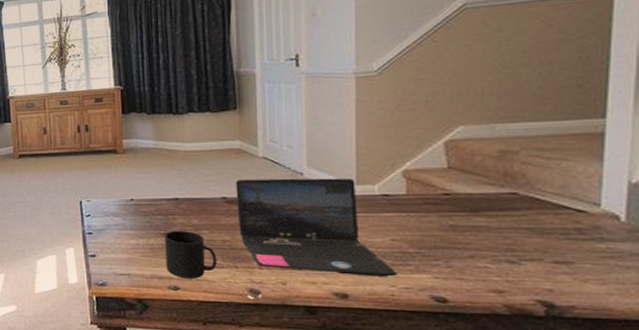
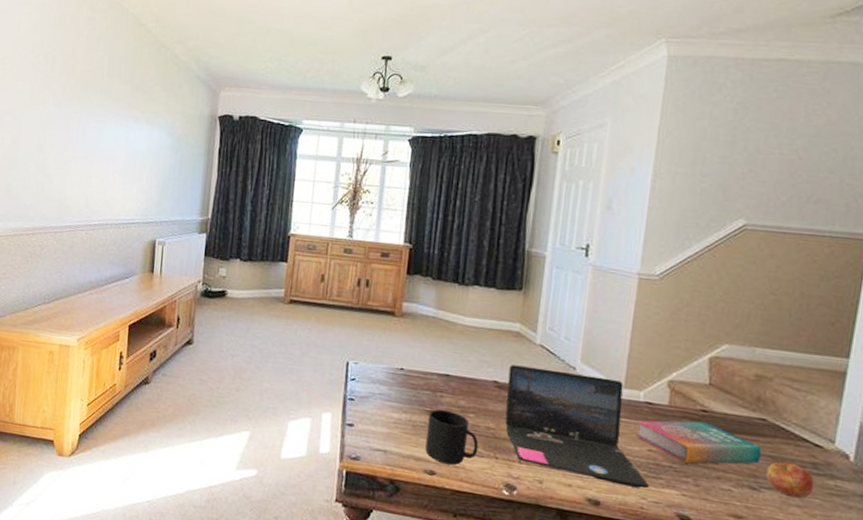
book: none [376,205,517,247] -> present [636,420,762,464]
apple: none [525,231,583,266] -> present [766,460,815,499]

